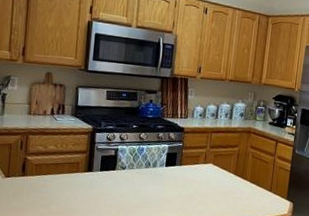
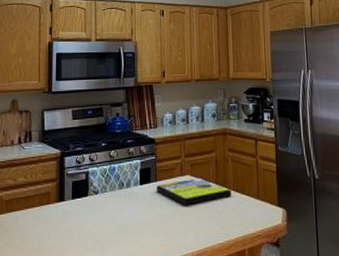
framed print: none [180,167,248,189] -> present [157,177,232,205]

